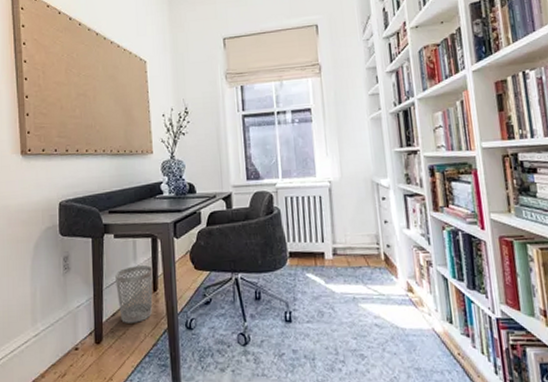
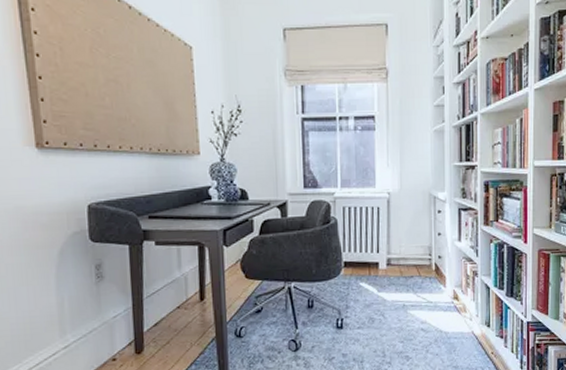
wastebasket: present [115,265,153,323] -> none [157,274,200,333]

